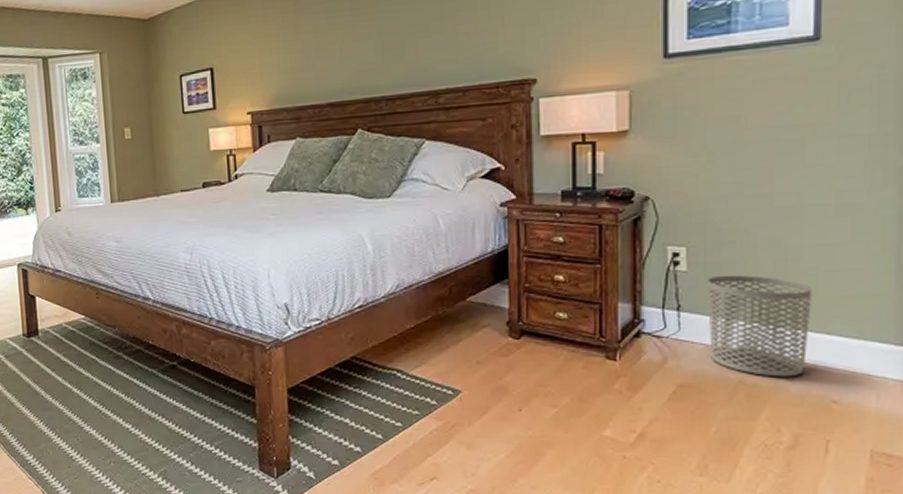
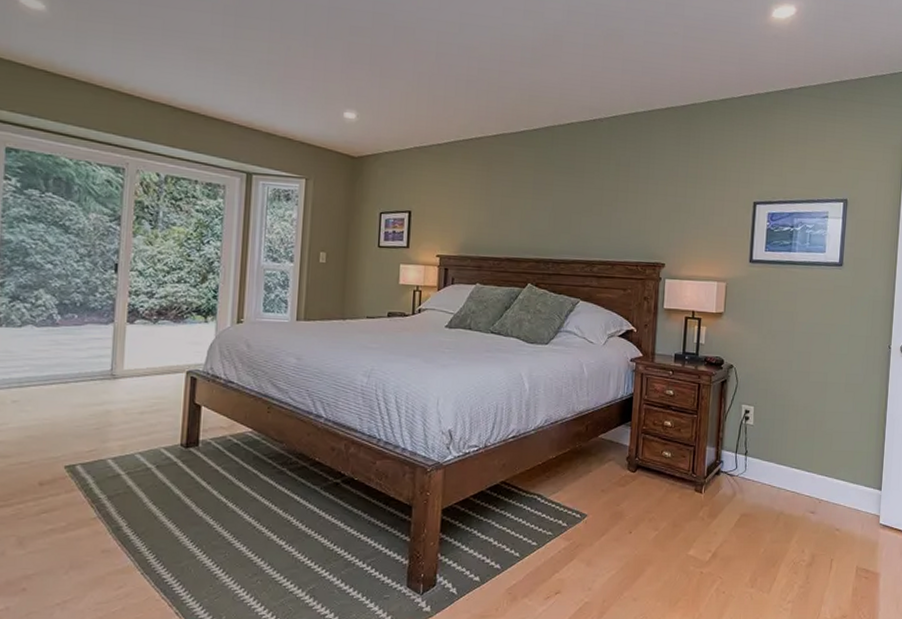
waste bin: present [708,274,812,377] -> none [764,430,829,510]

